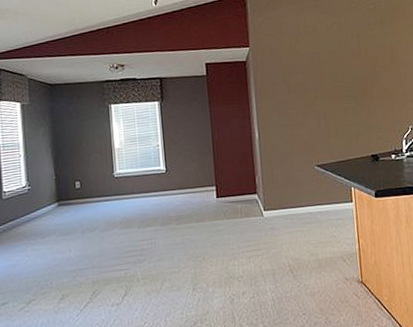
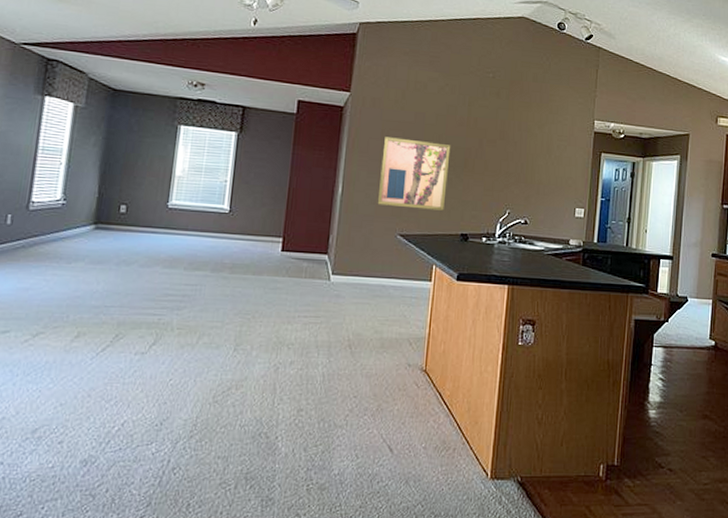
wall art: none [287,77,352,142] -> present [377,137,451,211]

